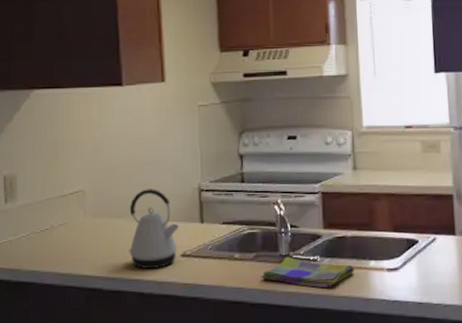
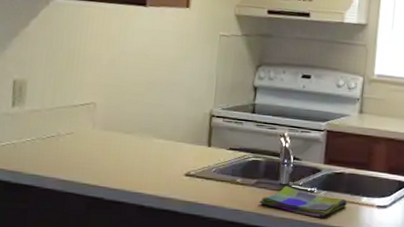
kettle: present [128,189,180,270] -> none [133,108,187,185]

